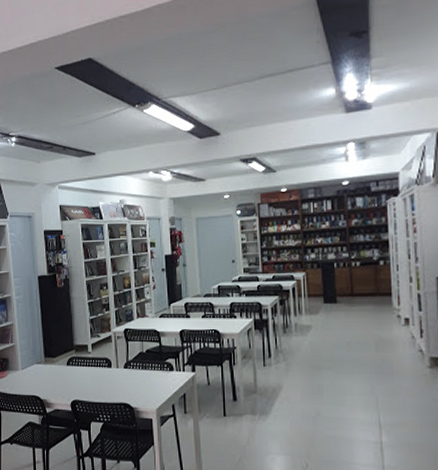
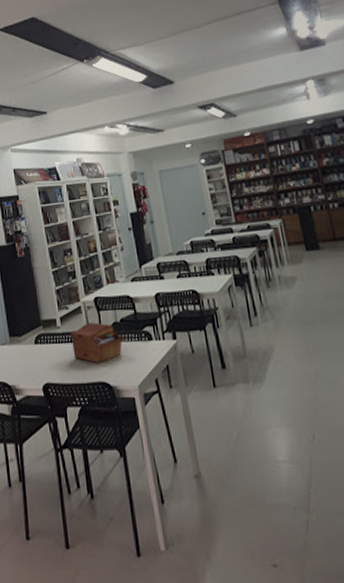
sewing box: none [100,351,146,387] -> present [71,322,123,364]

